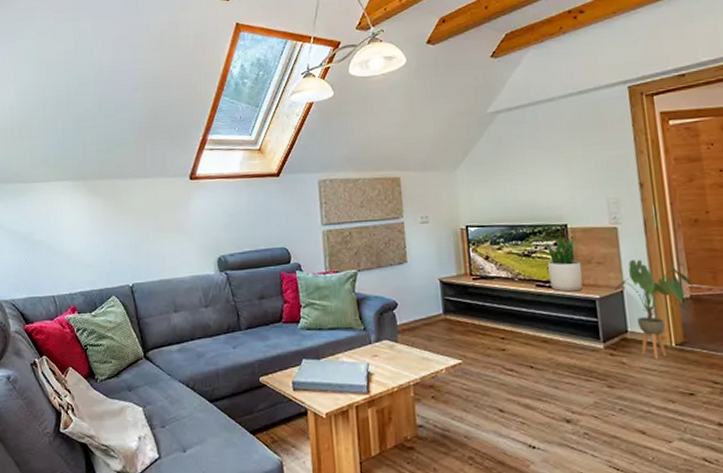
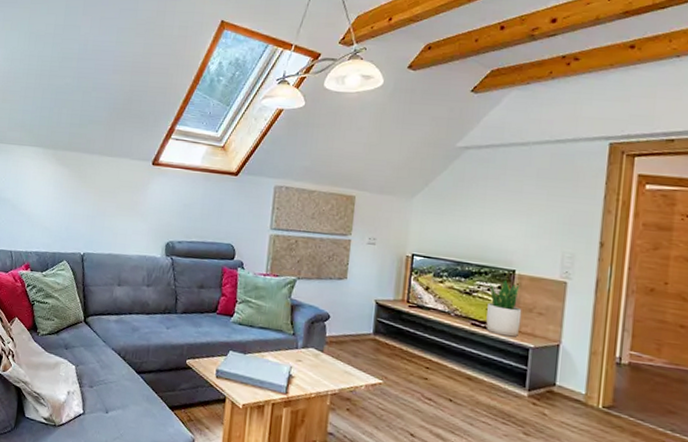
house plant: present [613,259,694,359] -> none [550,316,635,418]

